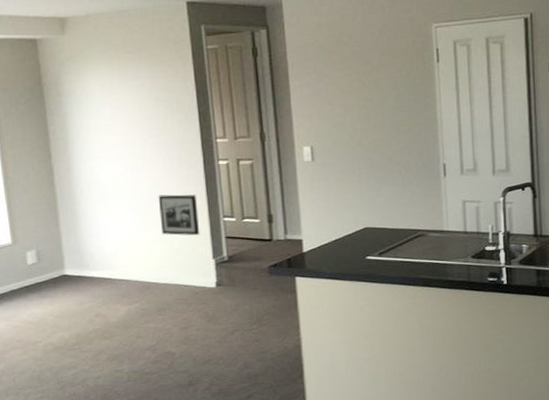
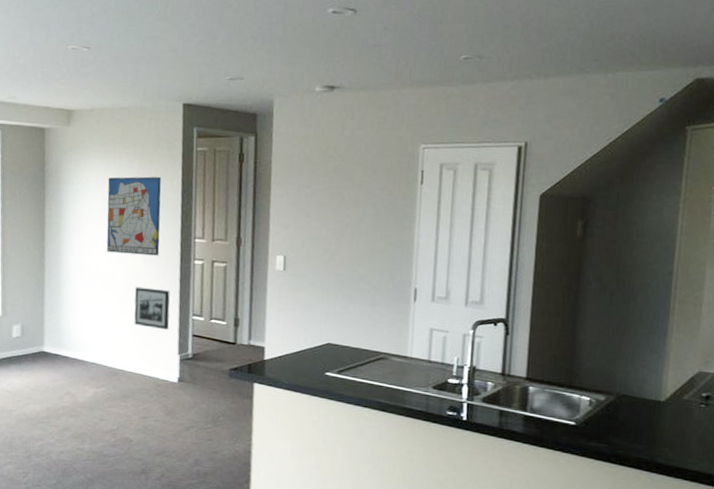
wall art: none [114,79,180,163] -> present [106,176,161,256]

